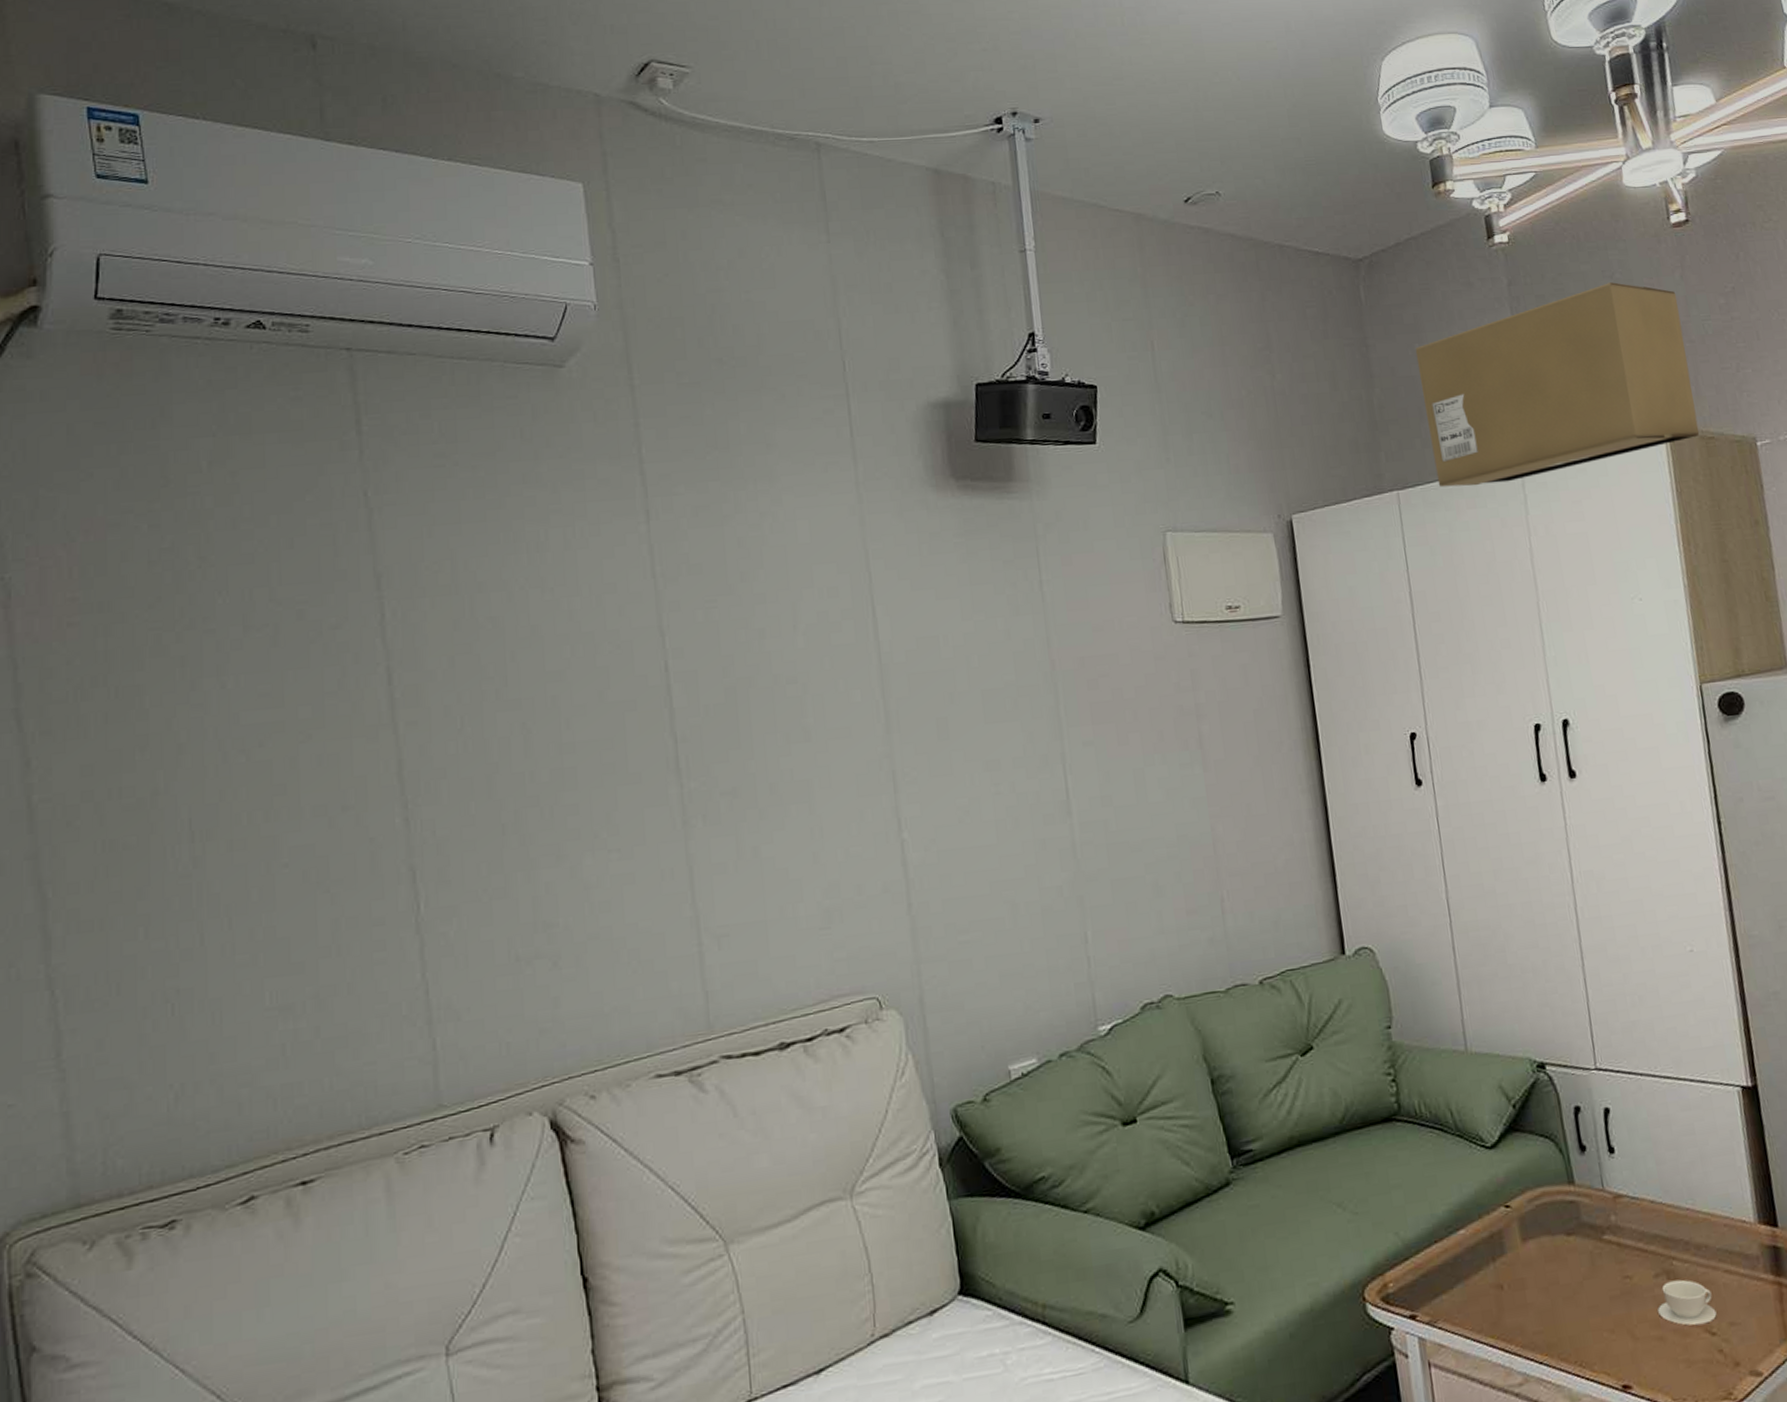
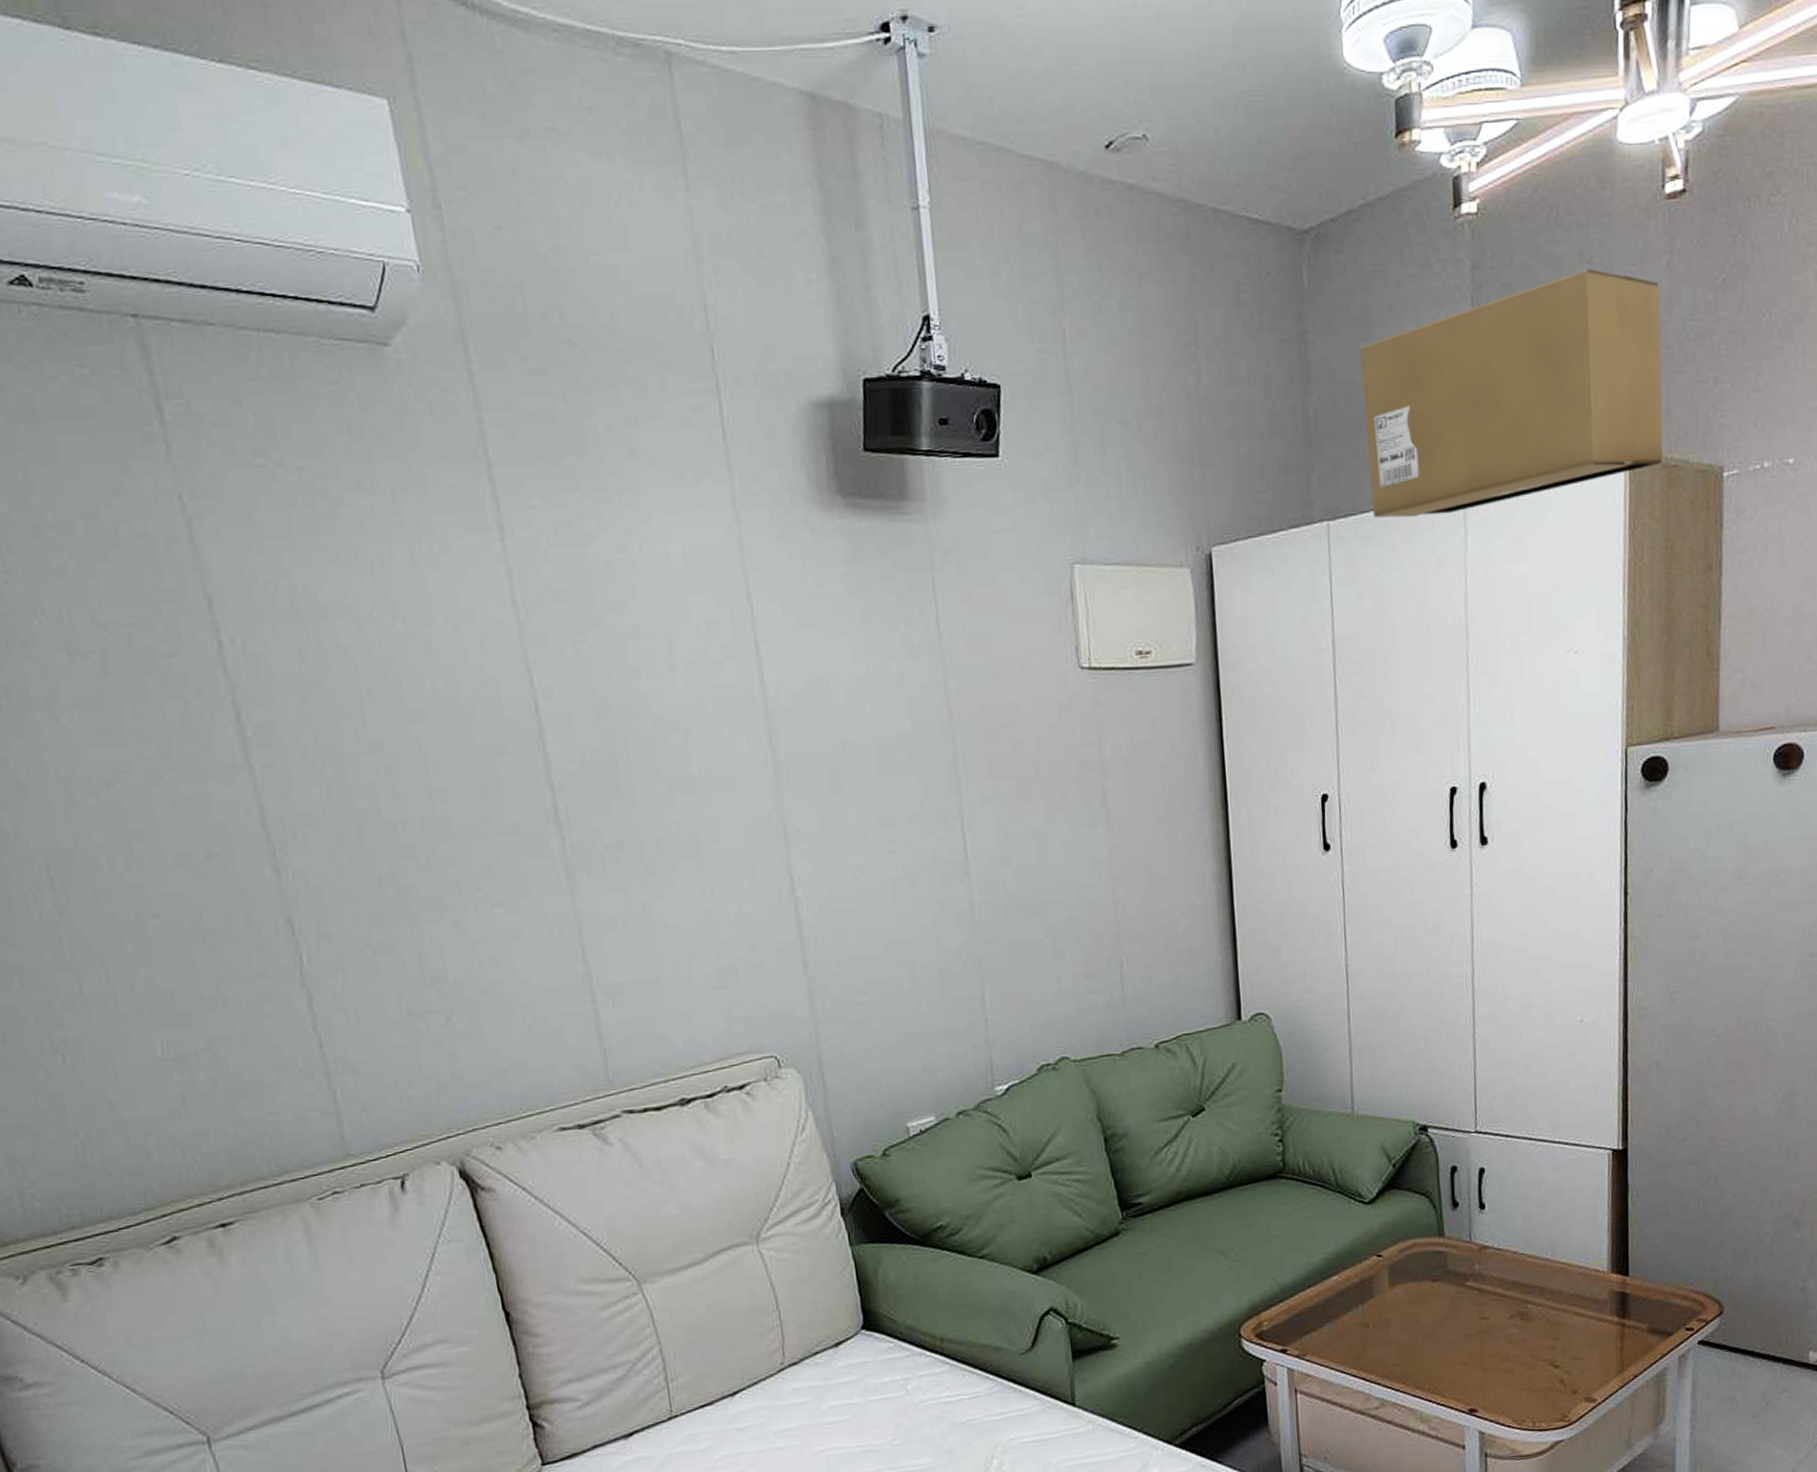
teacup: present [1658,1279,1717,1325] -> none [1509,1320,1562,1360]

